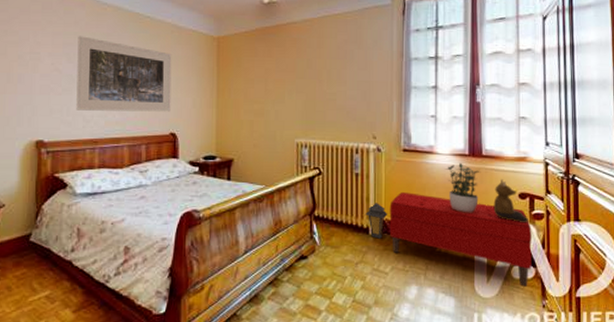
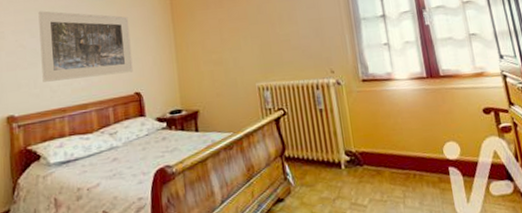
lantern: present [365,203,388,239] -> none [335,136,358,172]
bench: present [389,192,532,287] -> none [357,121,509,203]
potted plant: present [446,162,480,213] -> none [407,85,445,135]
bear: present [493,179,528,223] -> none [458,97,497,138]

